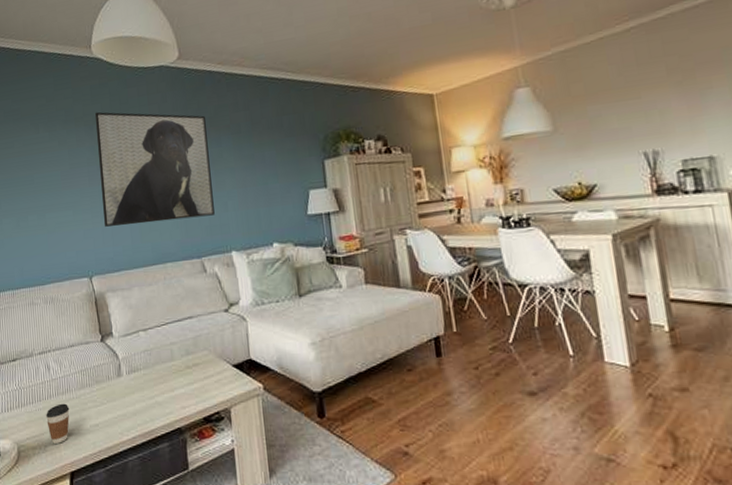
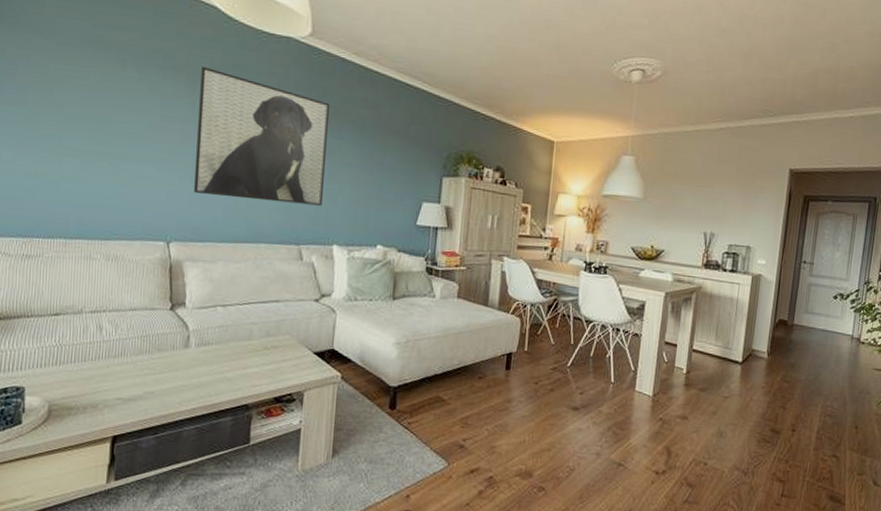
coffee cup: present [46,403,70,444] -> none [90,366,121,407]

